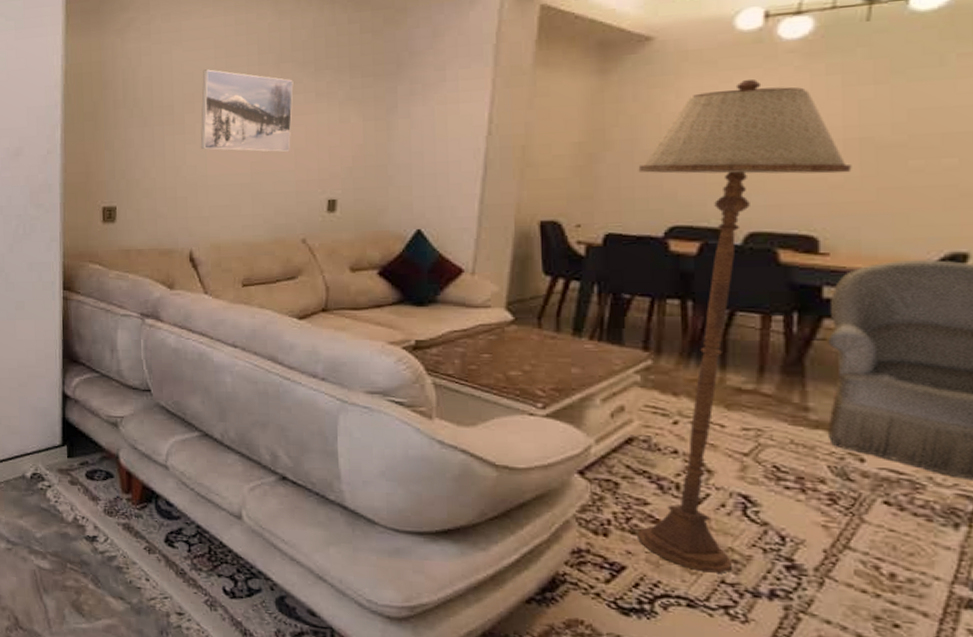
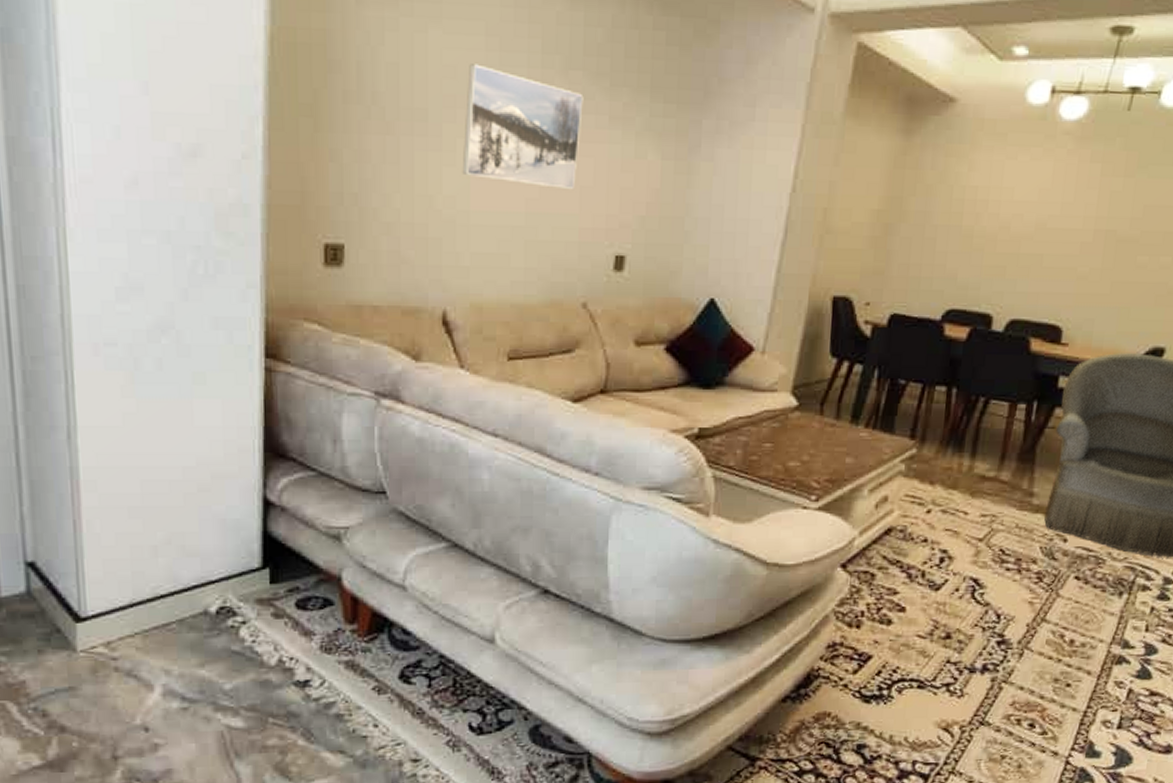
floor lamp: present [638,80,852,573] -> none [885,159,1096,654]

